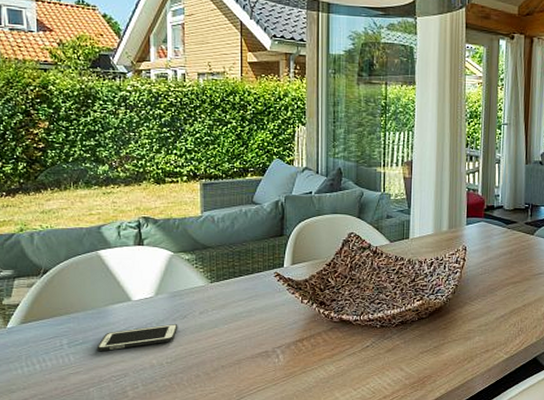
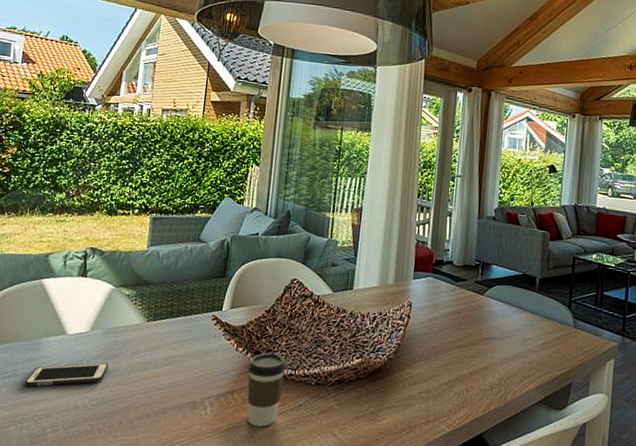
coffee cup: none [314,303,351,368] -> present [247,353,286,427]

